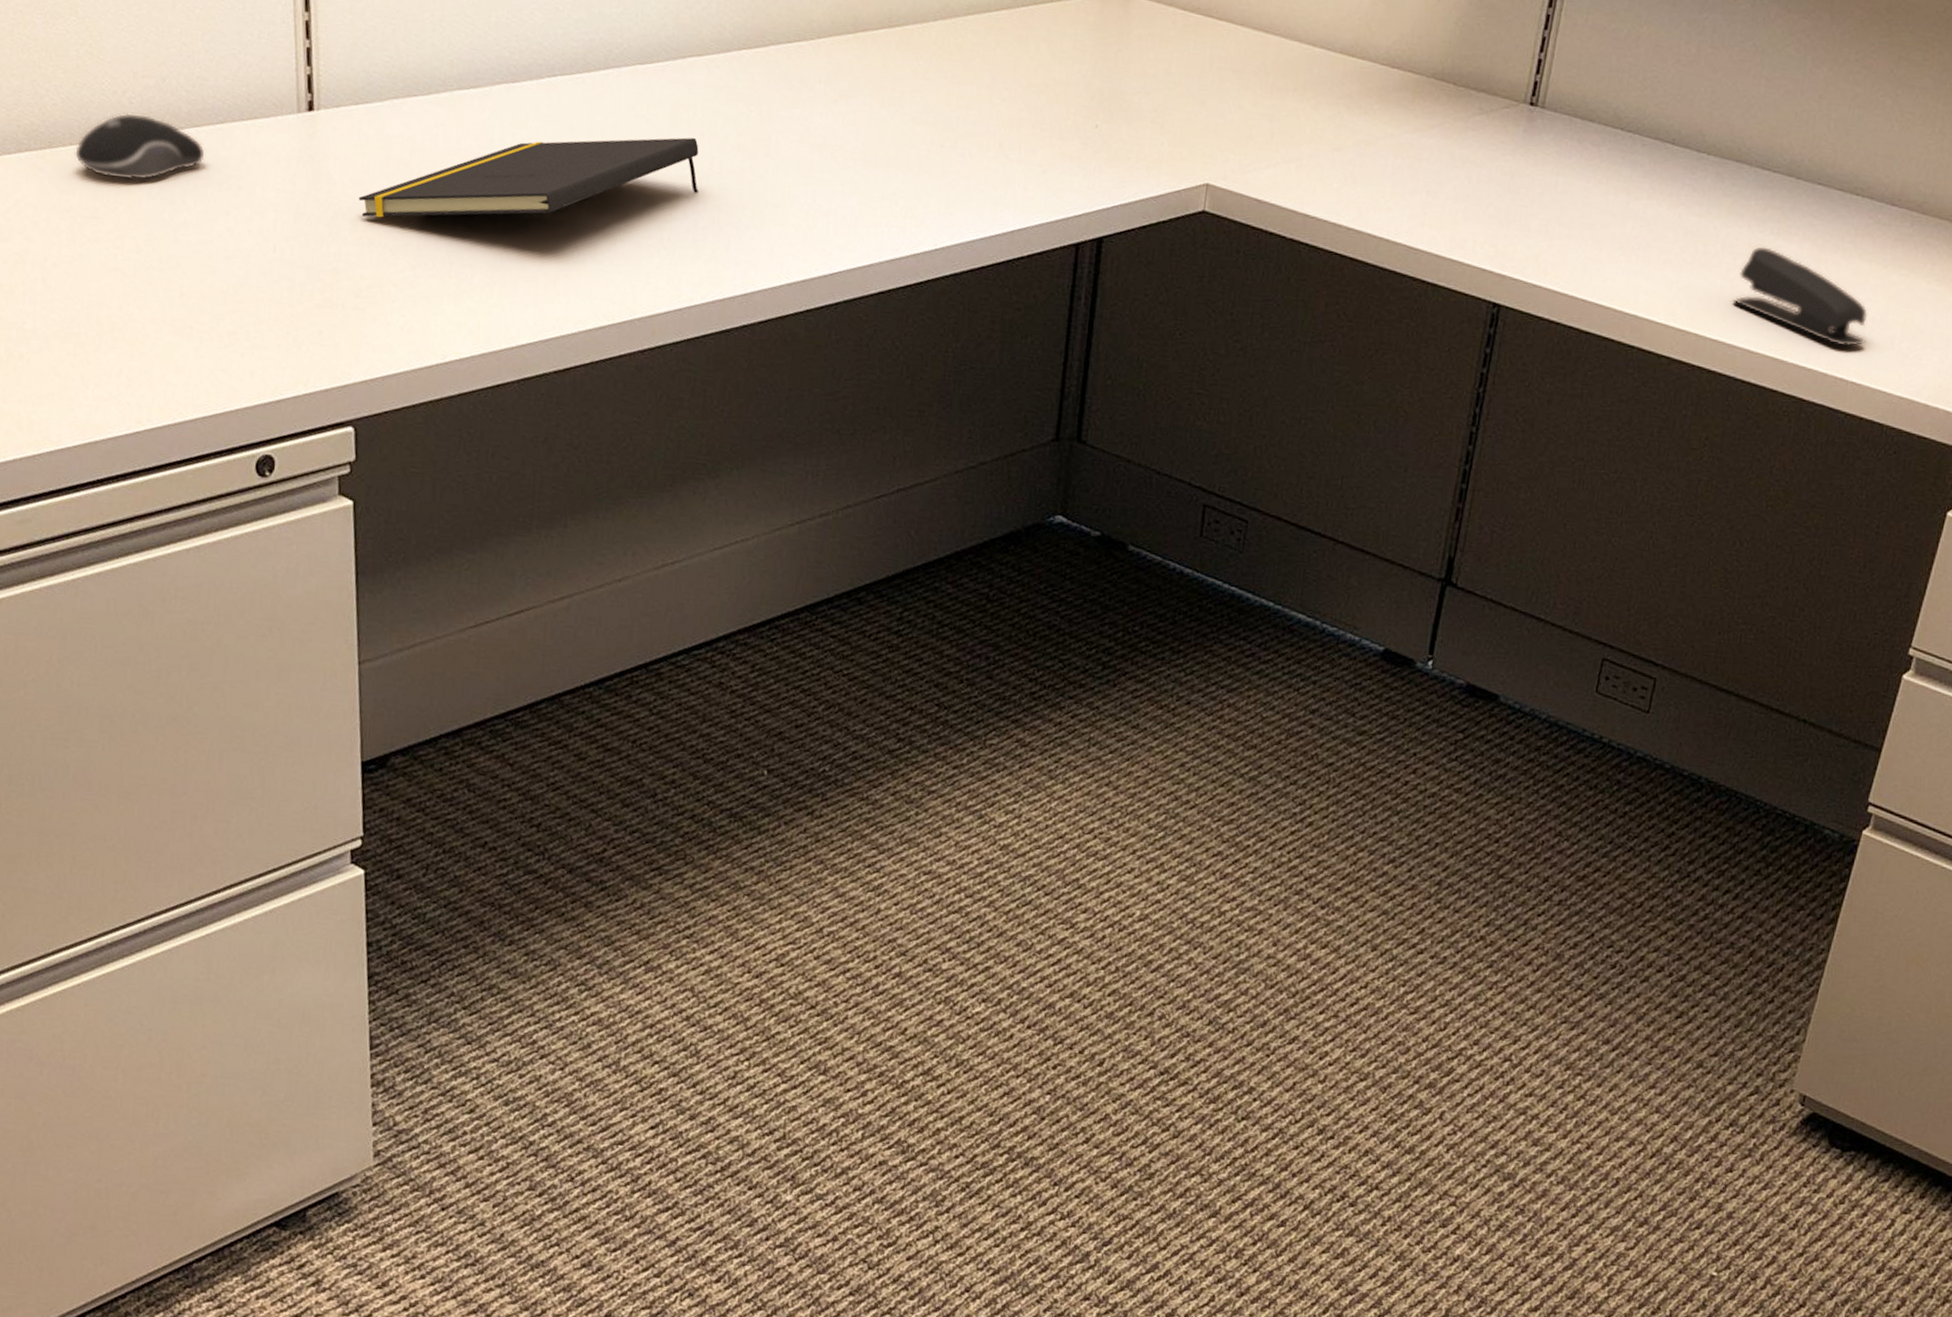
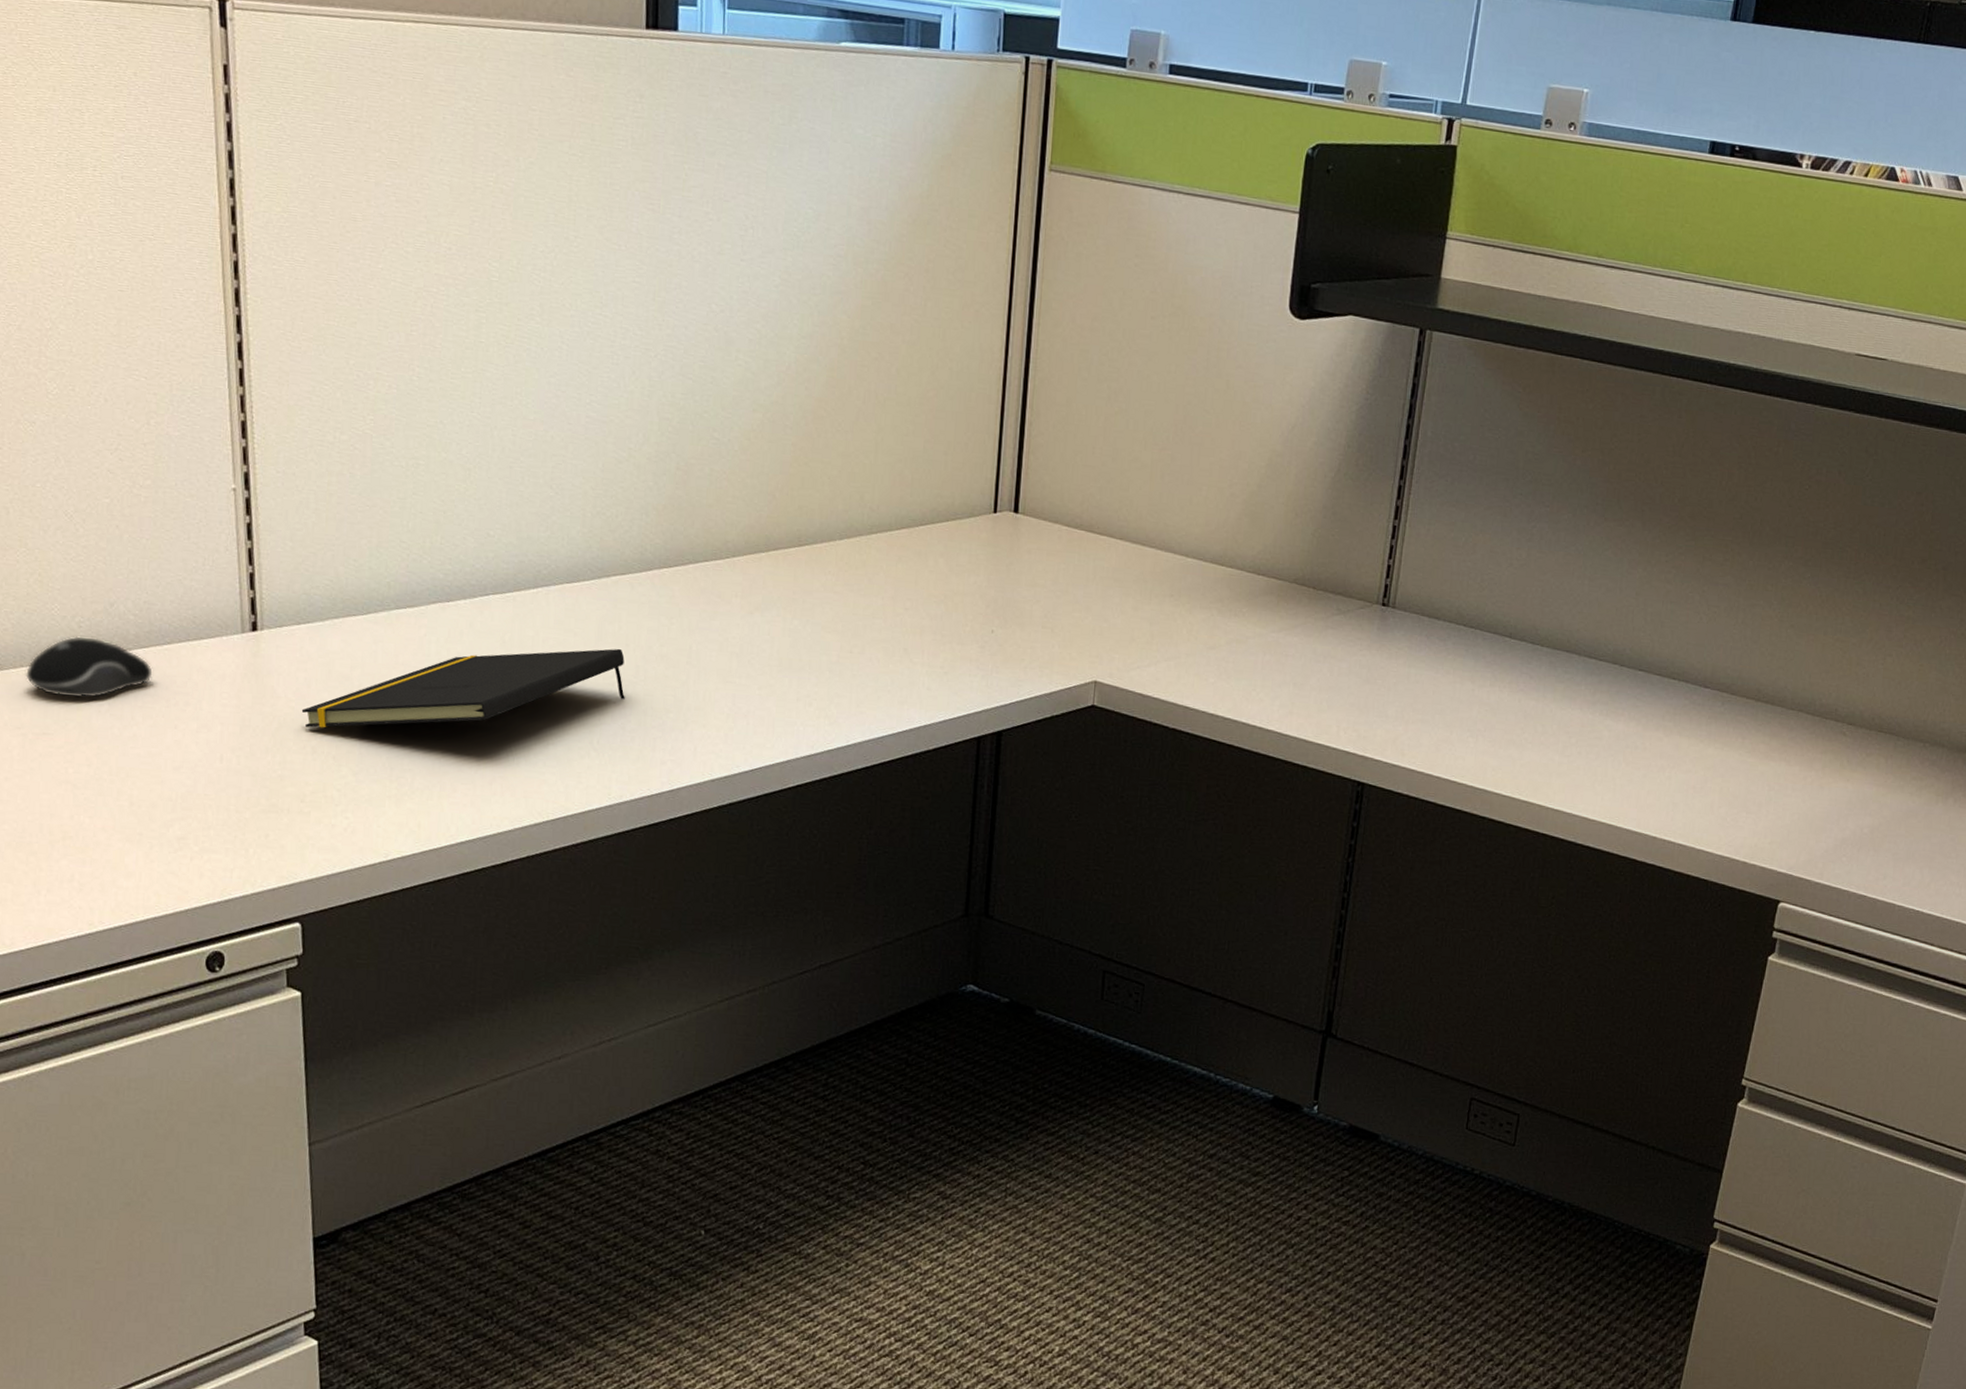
stapler: present [1732,246,1868,347] -> none [1570,726,1689,813]

